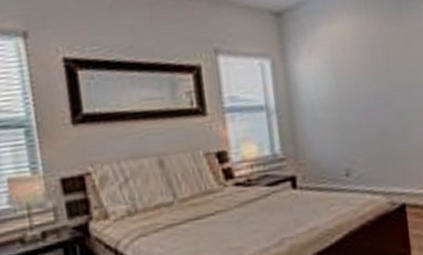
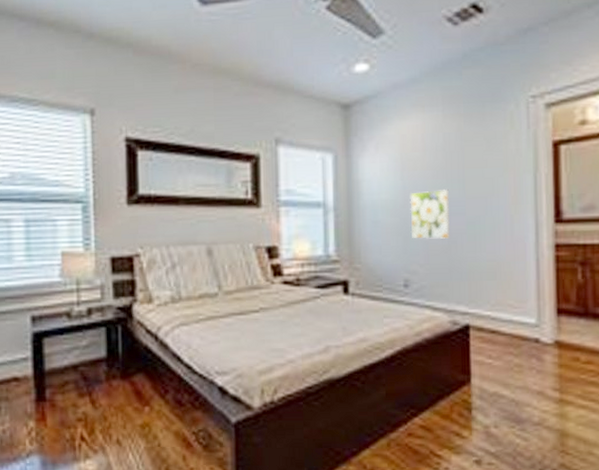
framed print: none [343,83,383,131] -> present [409,188,451,239]

